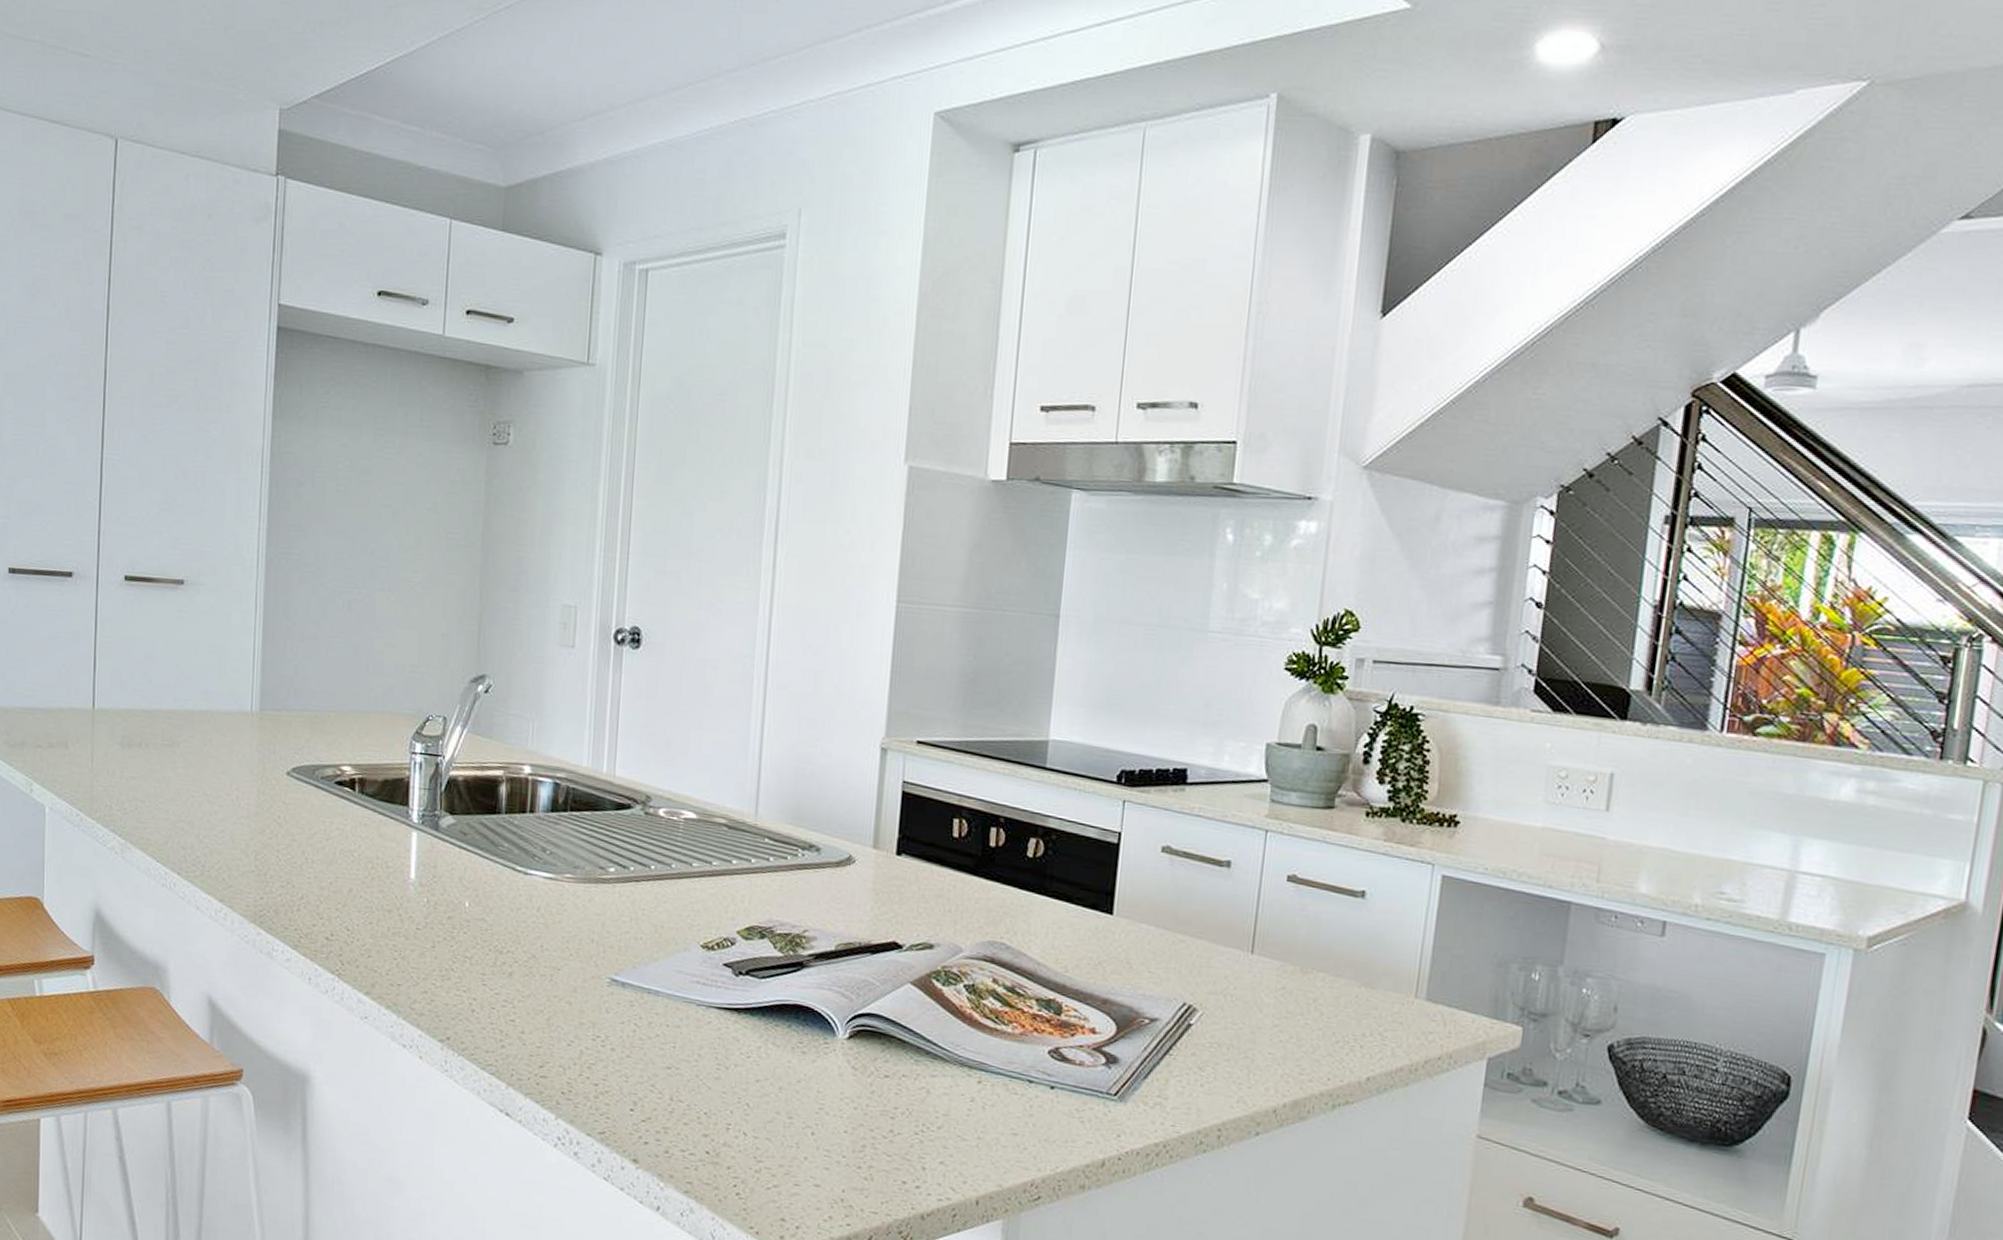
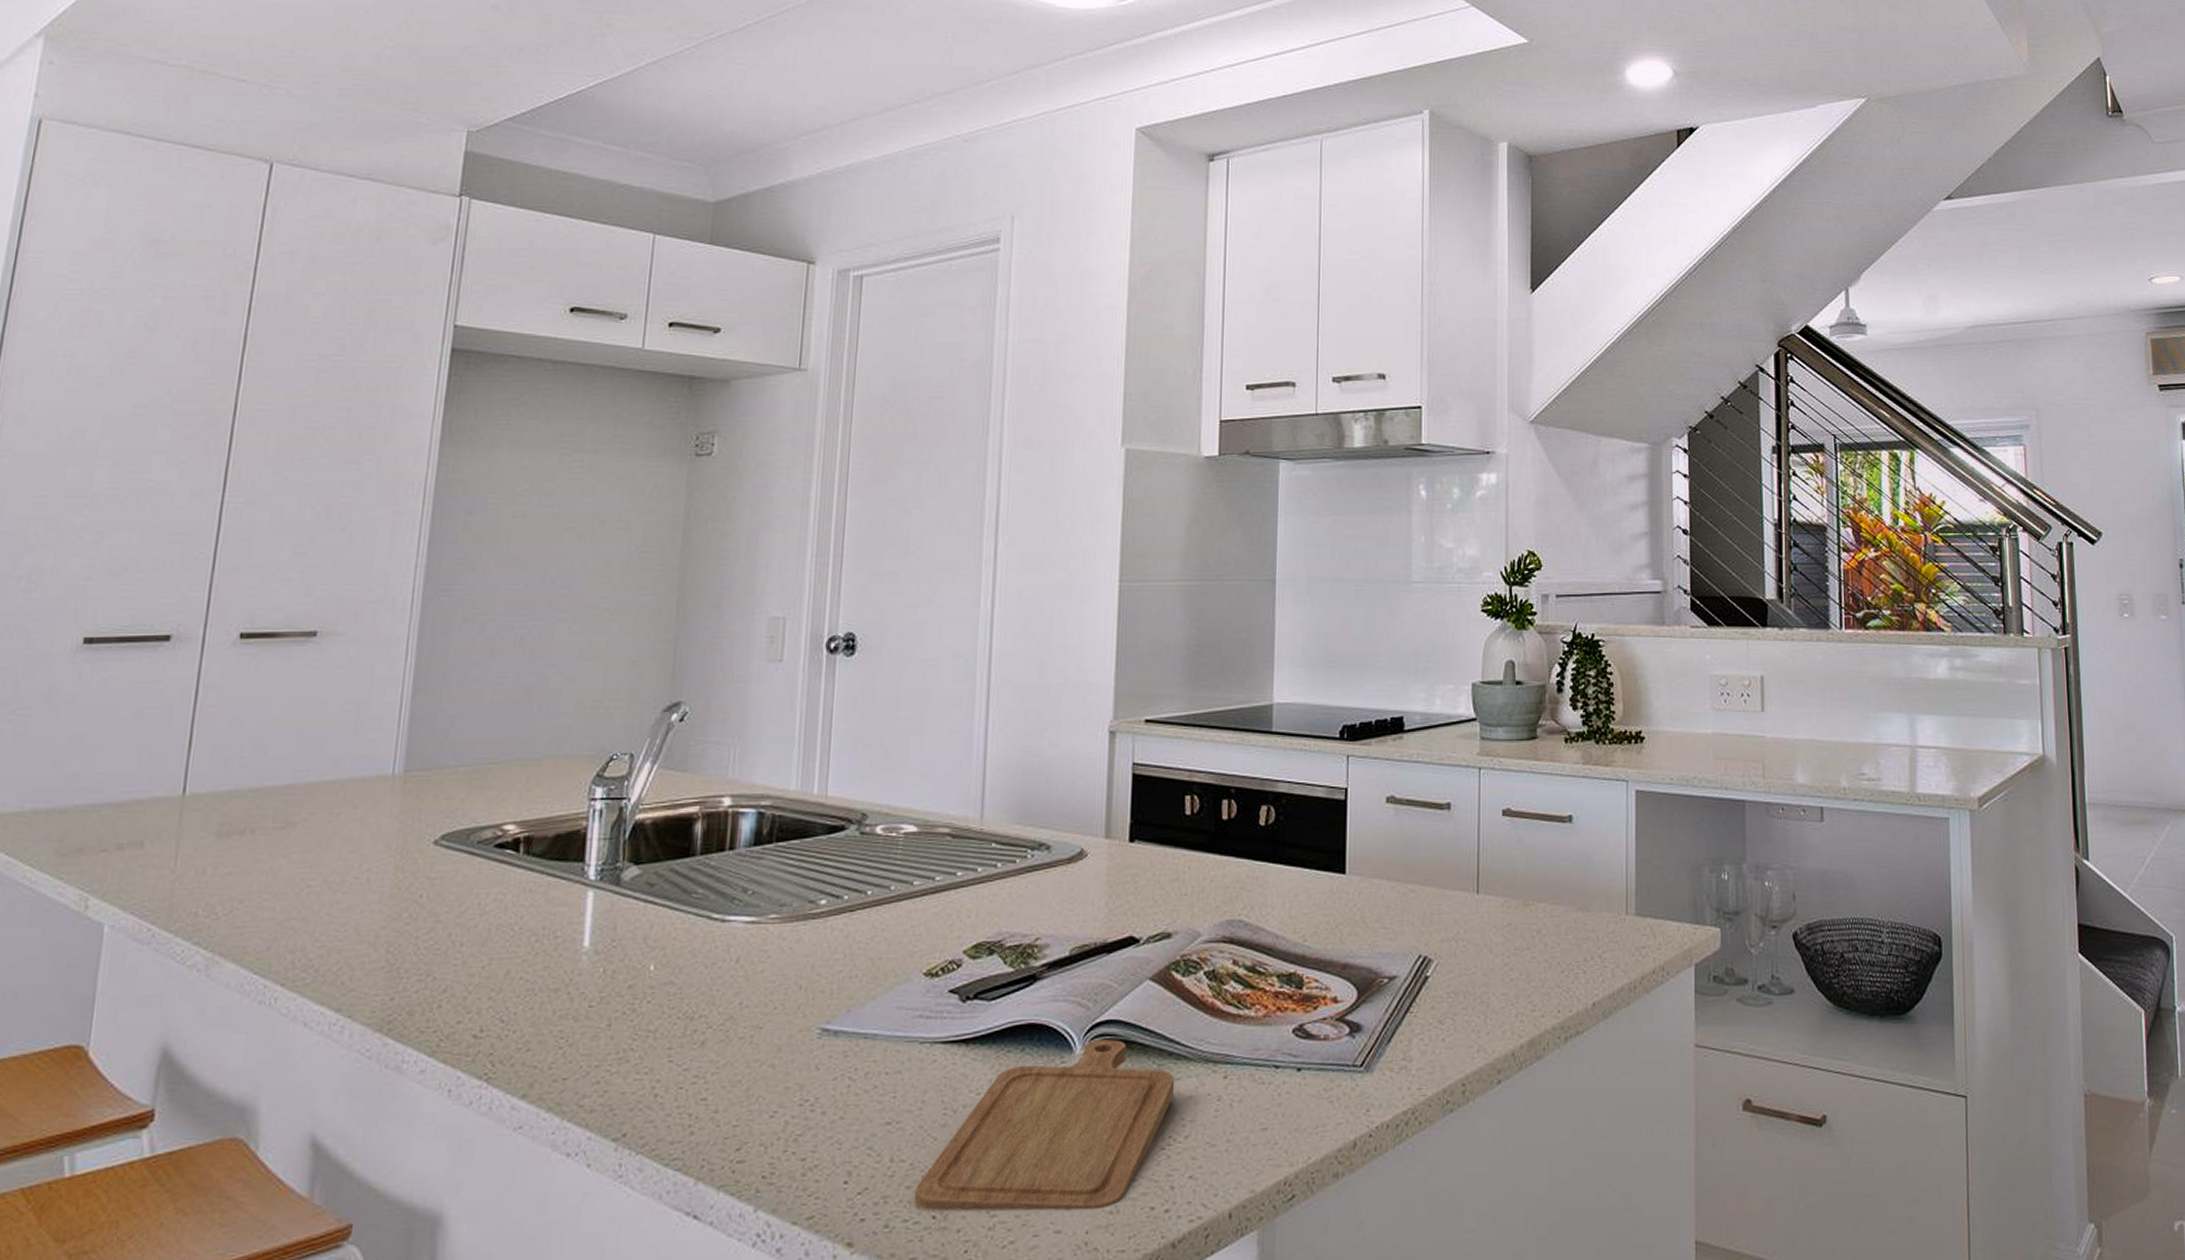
chopping board: none [690,1028,931,1174] -> present [914,1039,1175,1210]

